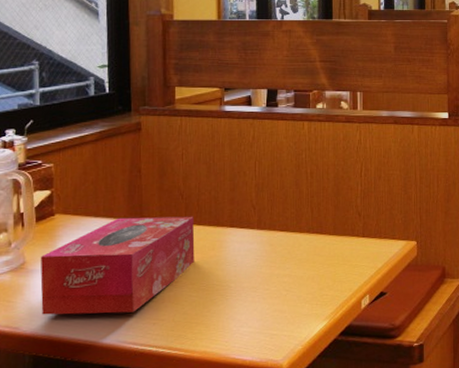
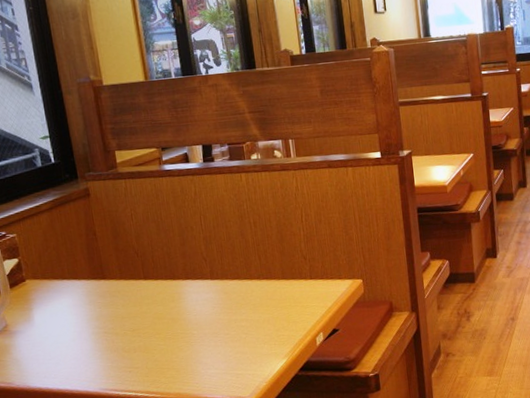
tissue box: present [40,216,195,315] -> none [19,272,158,371]

